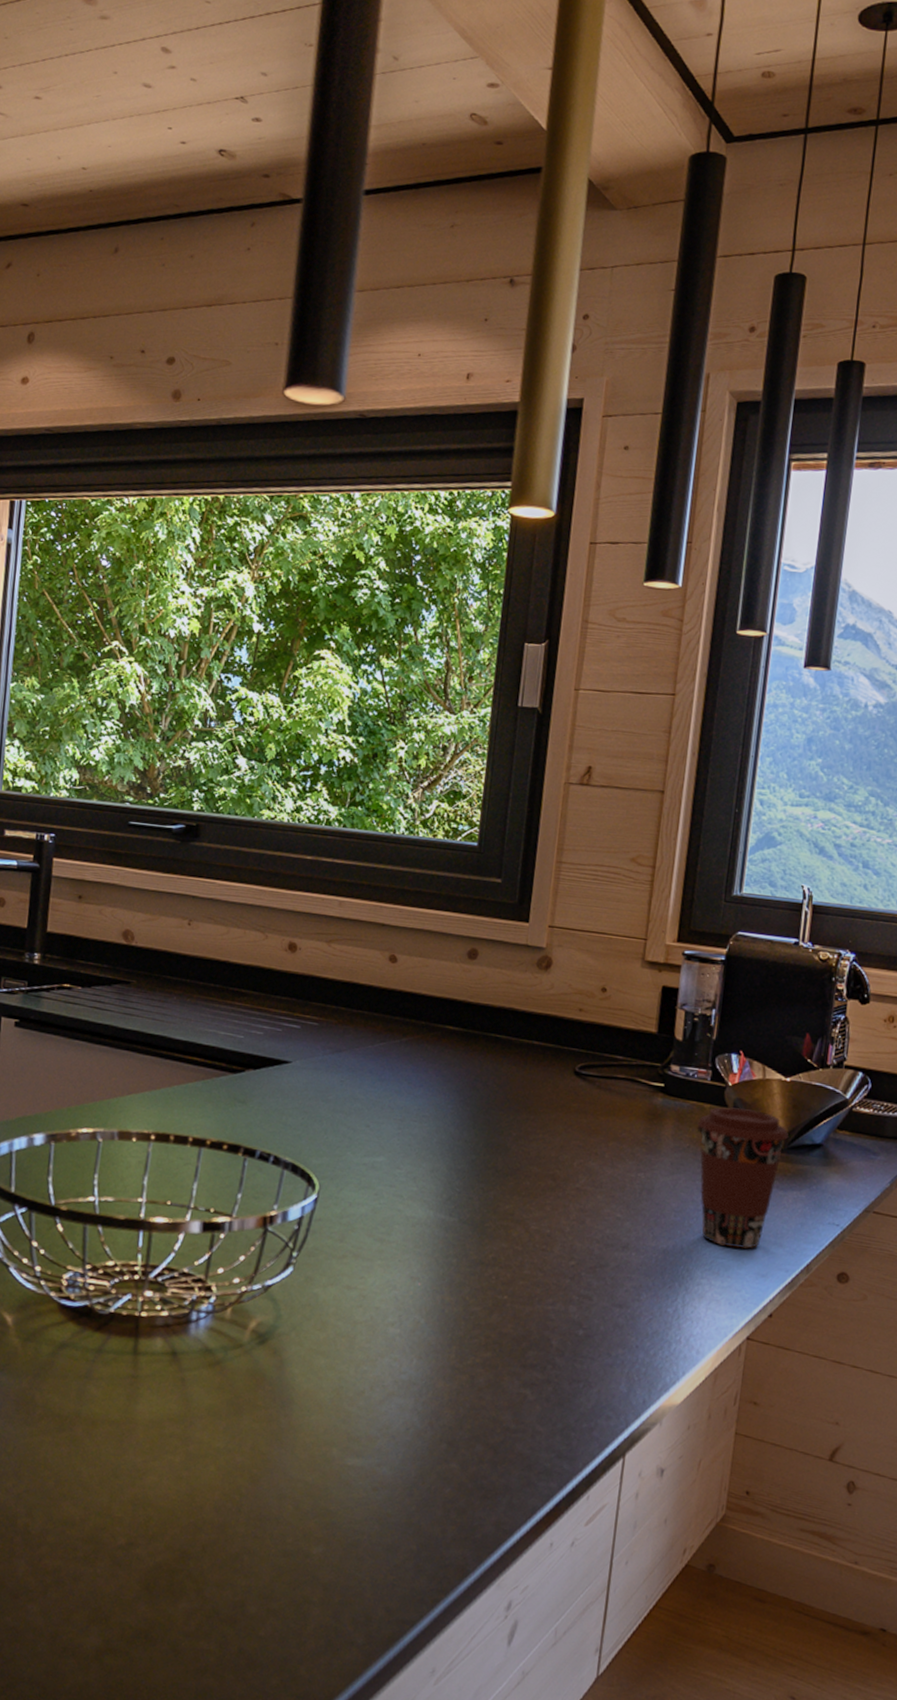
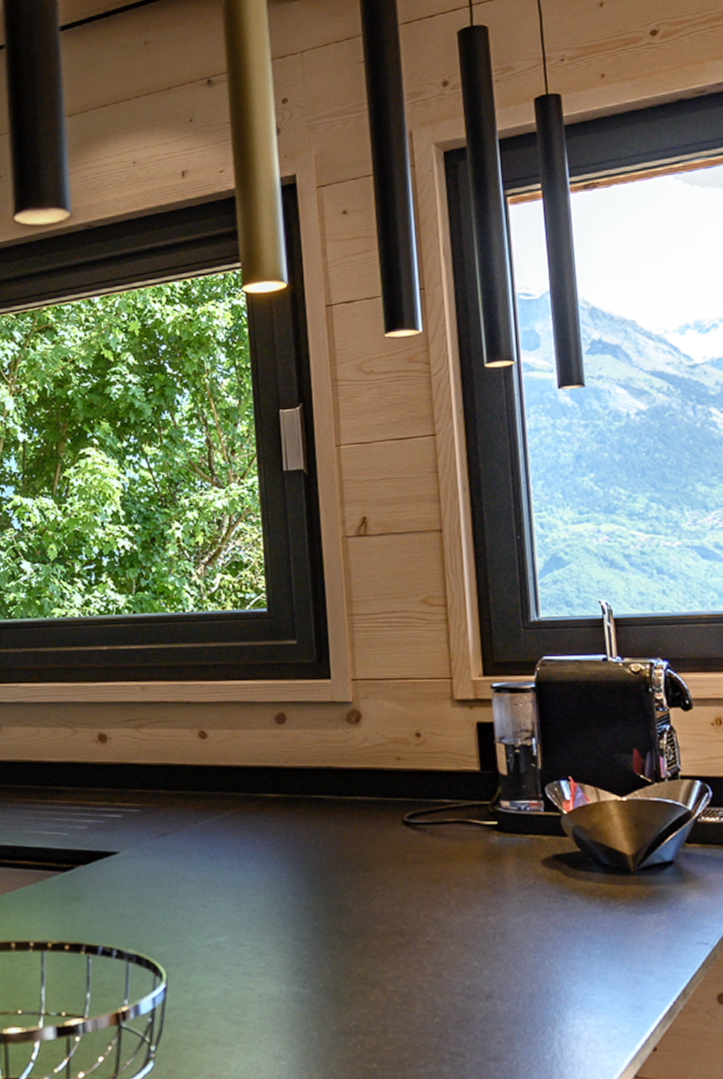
coffee cup: present [697,1107,789,1249] -> none [539,834,637,981]

